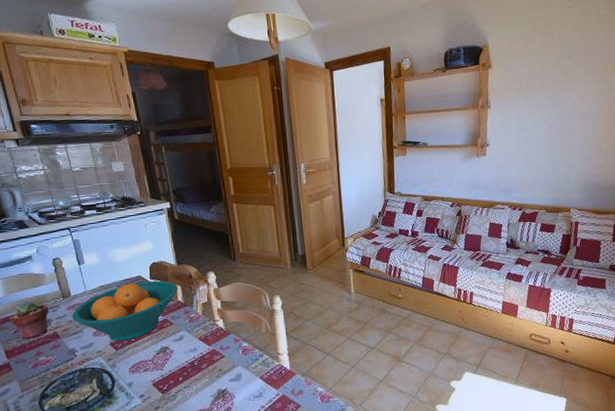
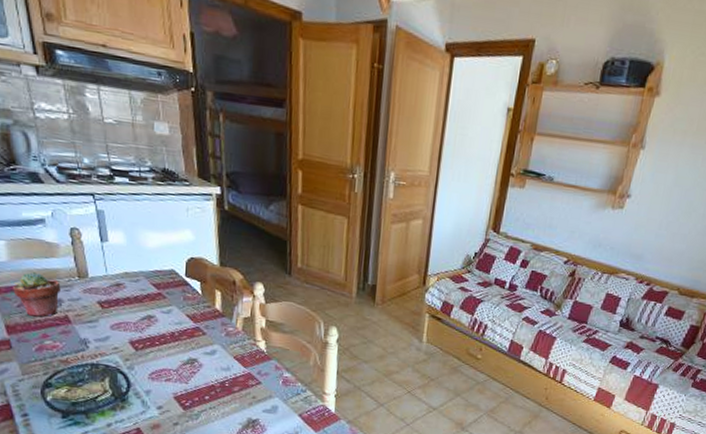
fruit bowl: present [72,280,178,342] -> none [87,275,217,343]

